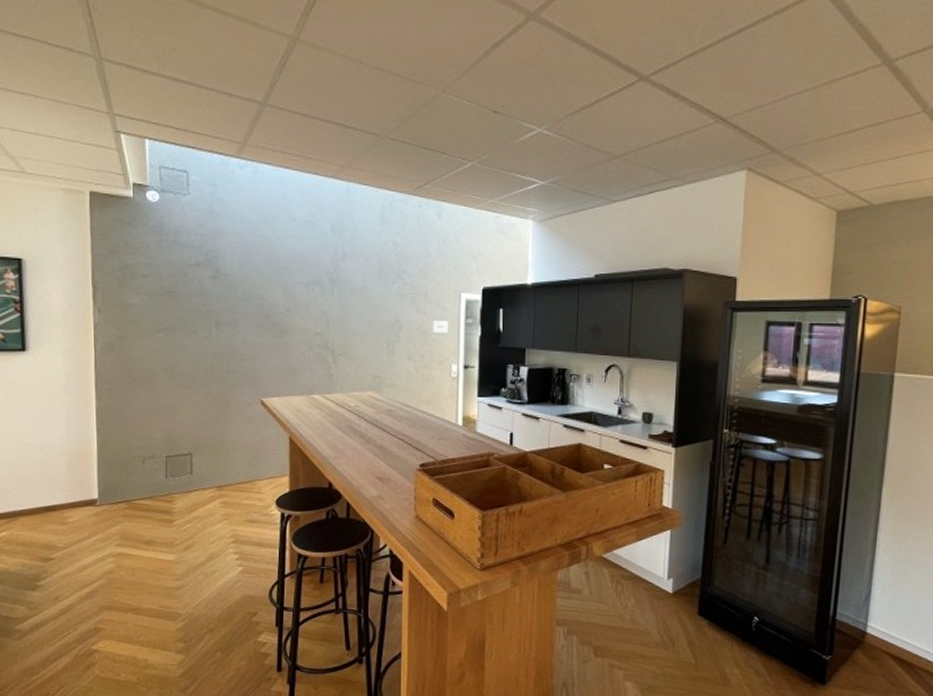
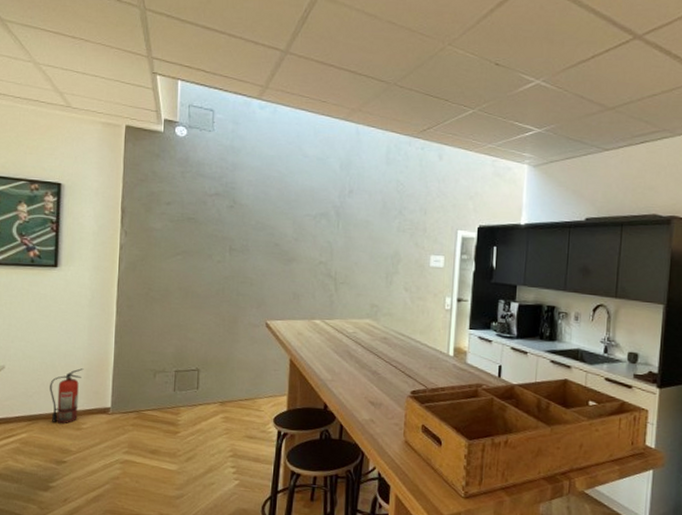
fire extinguisher: none [28,459,65,519] -> present [50,368,84,424]

